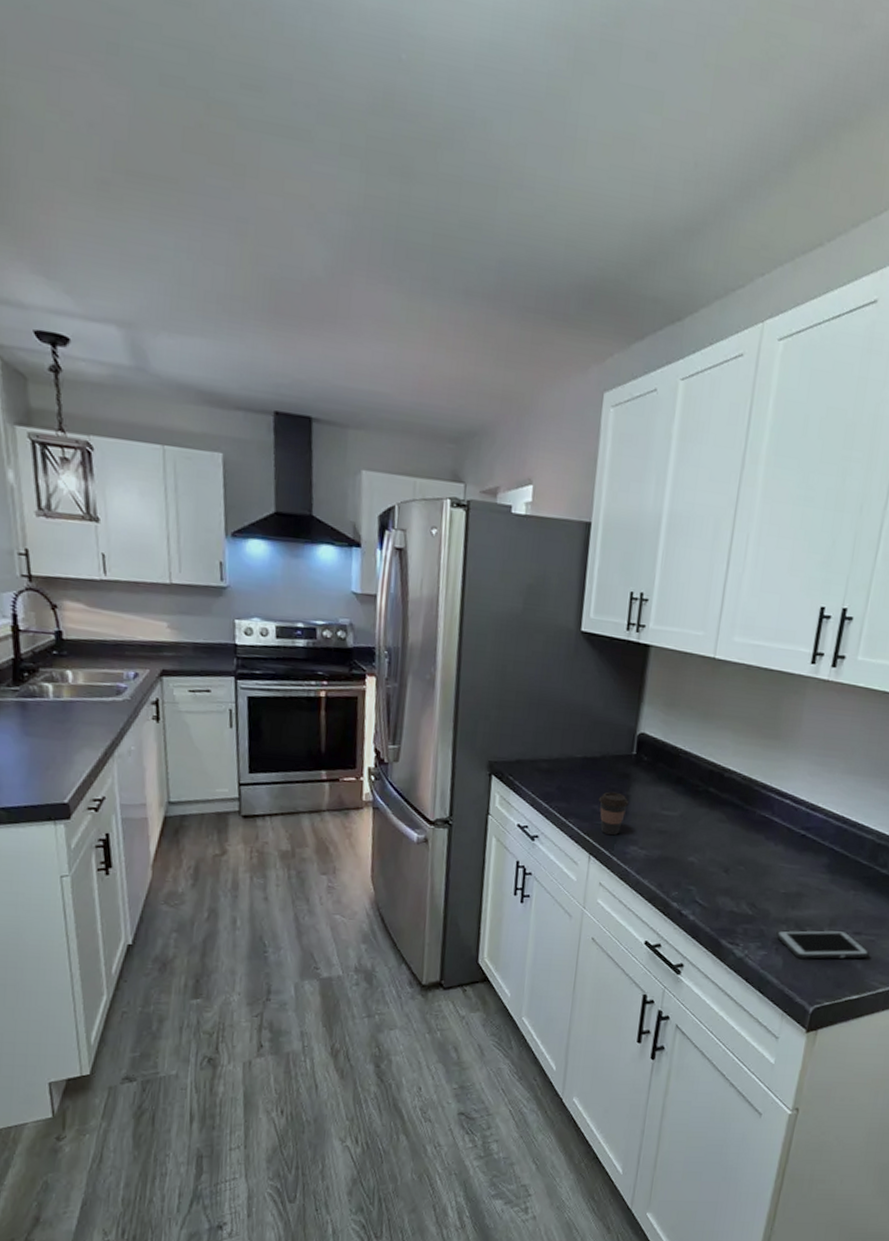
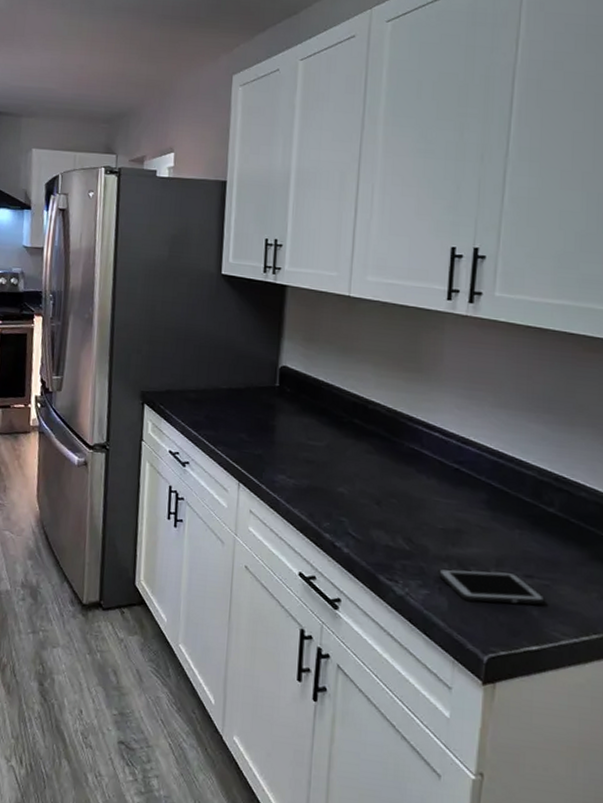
coffee cup: present [598,791,629,836] -> none [245,421,275,464]

